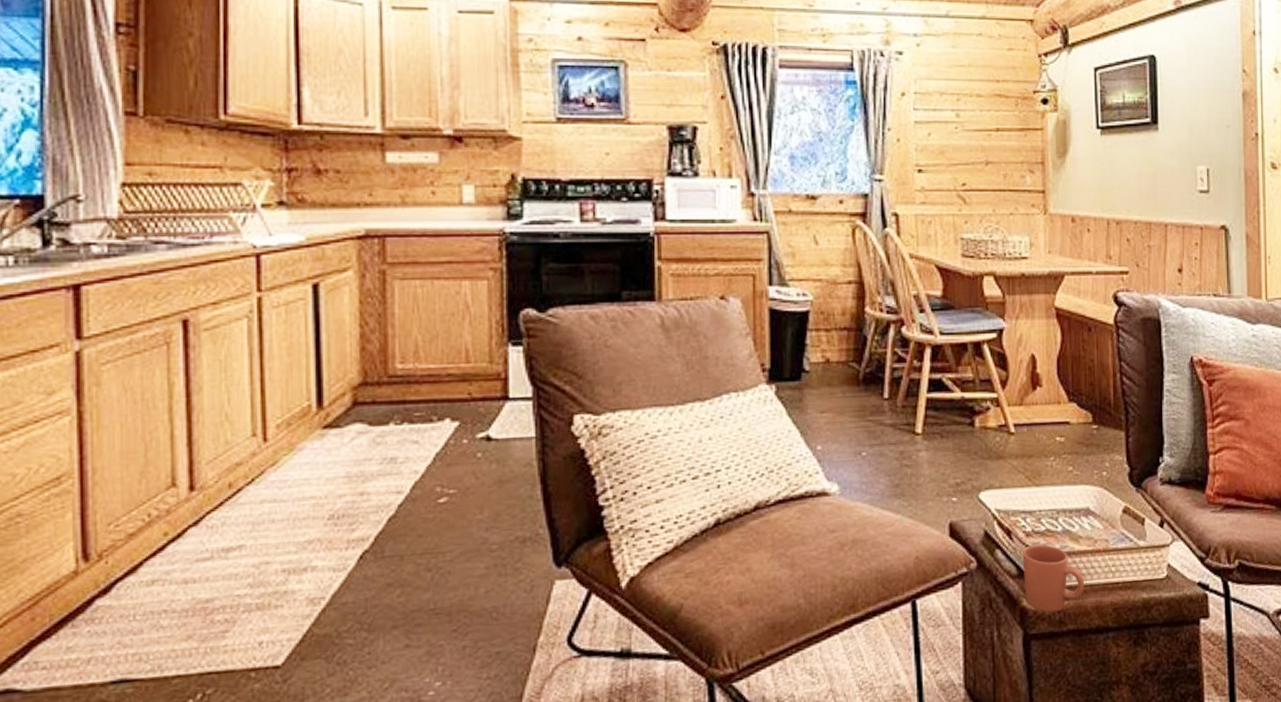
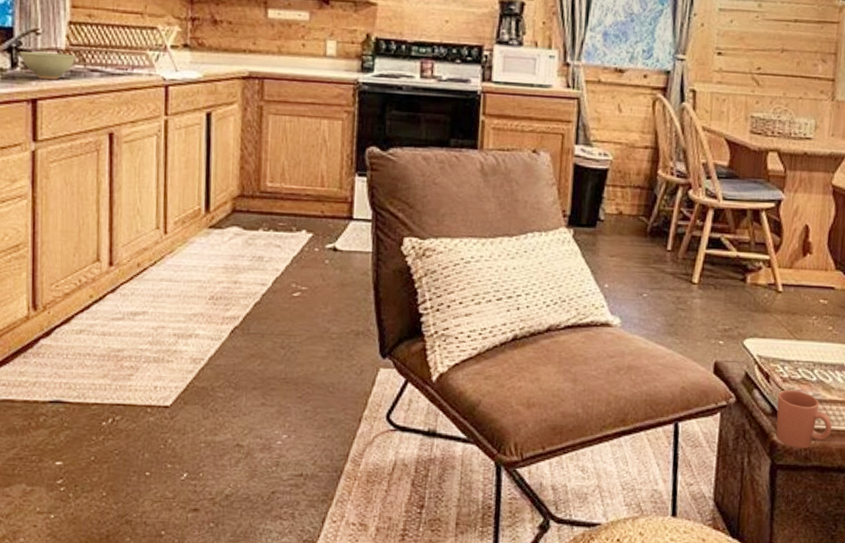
bowl: none [55,223,133,258] -> present [20,51,76,80]

